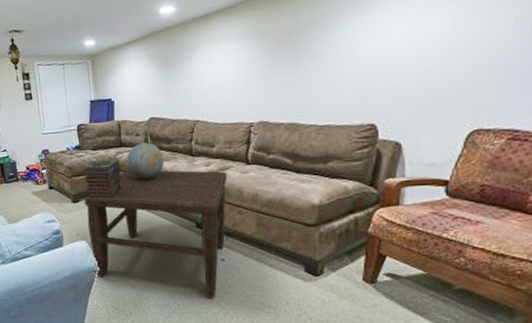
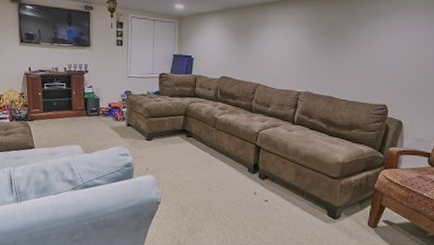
book stack: present [84,159,121,199] -> none [160,105,192,140]
coffee table: present [84,170,228,297] -> none [157,118,277,232]
decorative globe: present [127,142,164,180] -> none [198,96,229,128]

